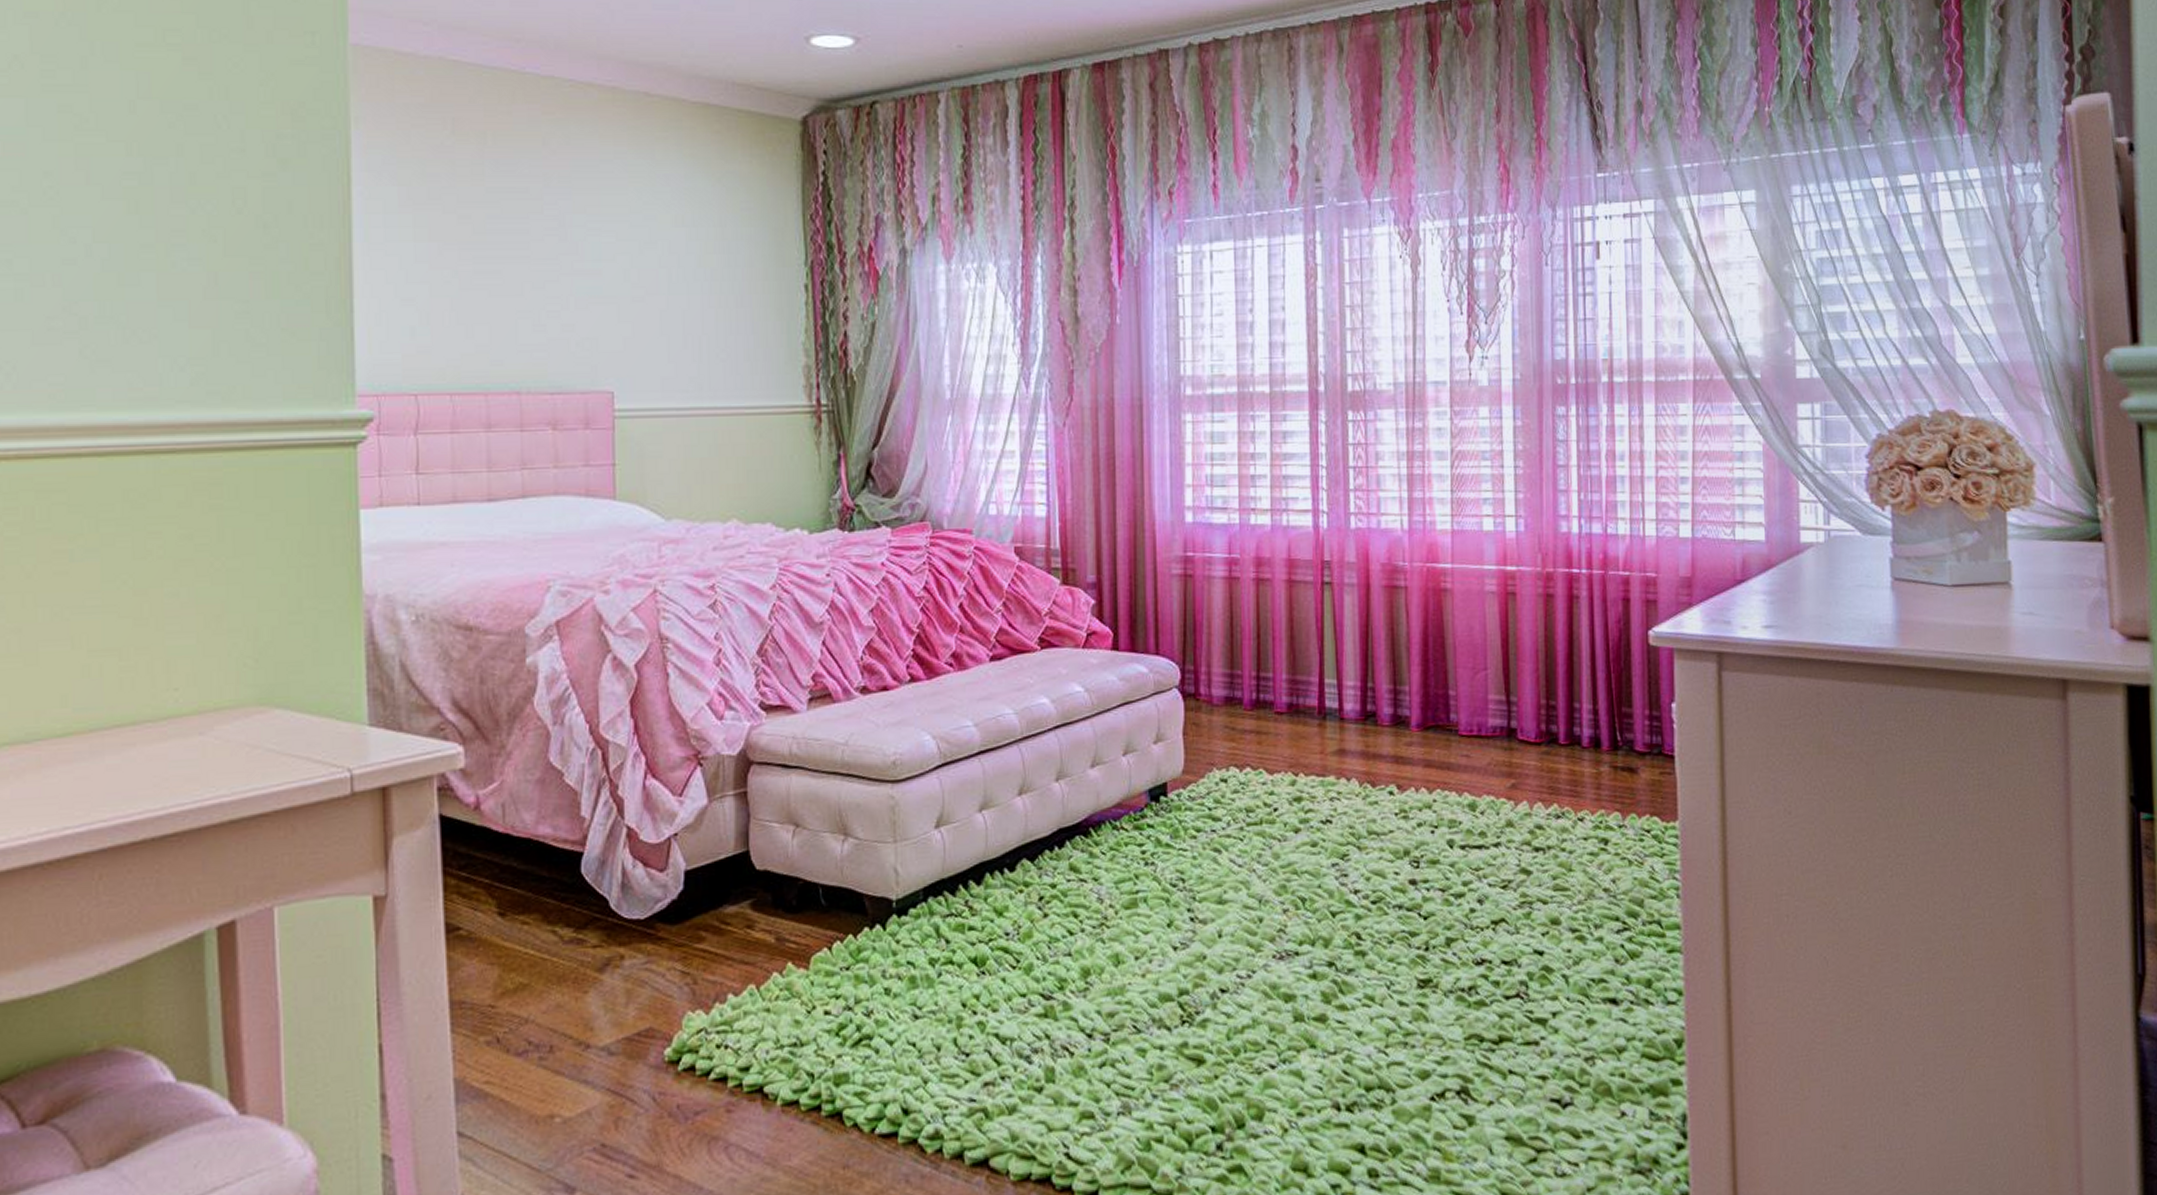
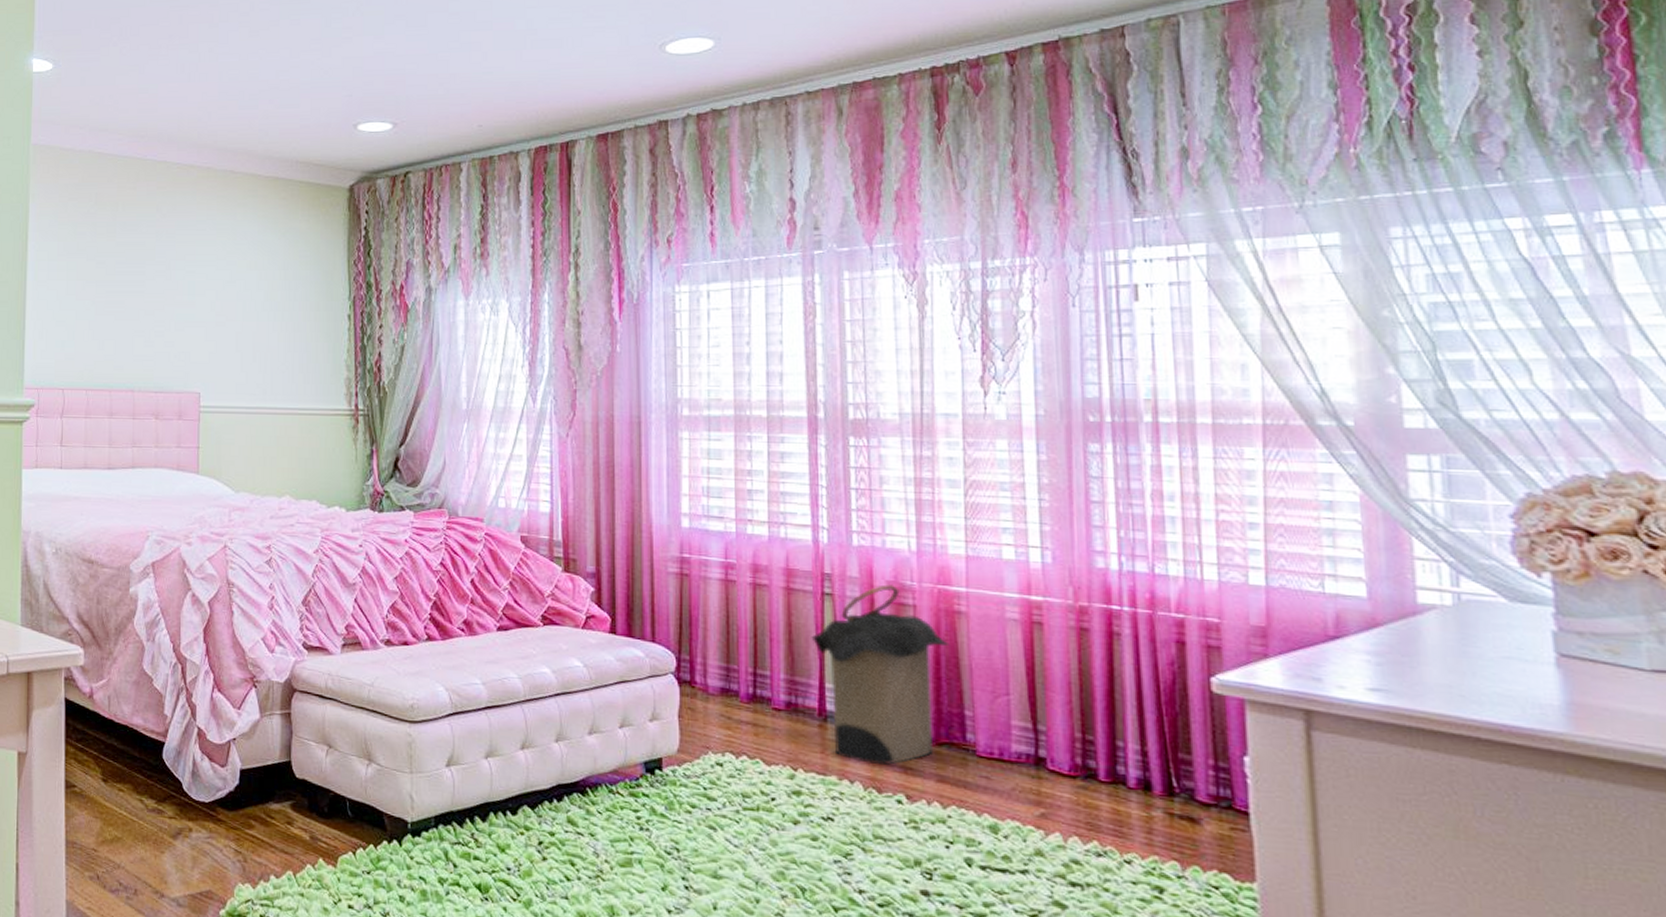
laundry hamper: none [1311,565,1437,759] -> present [811,583,950,766]

